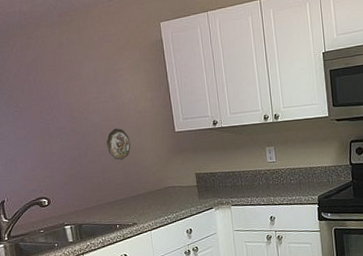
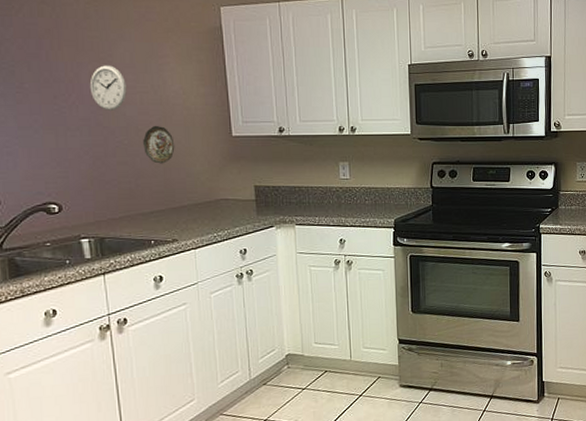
wall clock: none [65,82,93,119] -> present [89,65,127,110]

